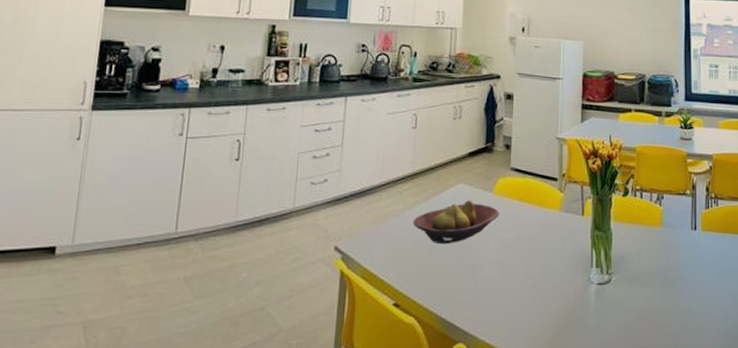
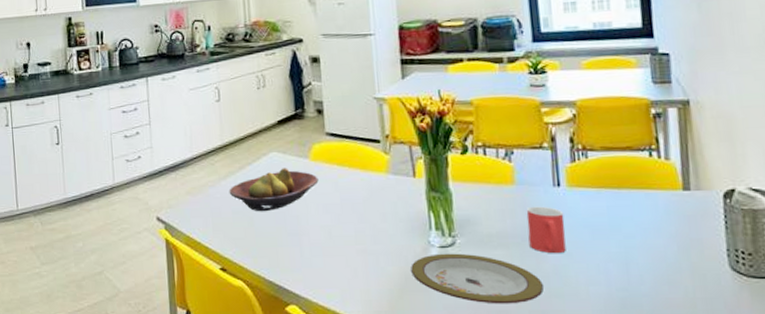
plate: none [572,290,677,340] -> present [411,253,544,304]
mug: none [669,247,698,292] -> present [526,206,566,254]

